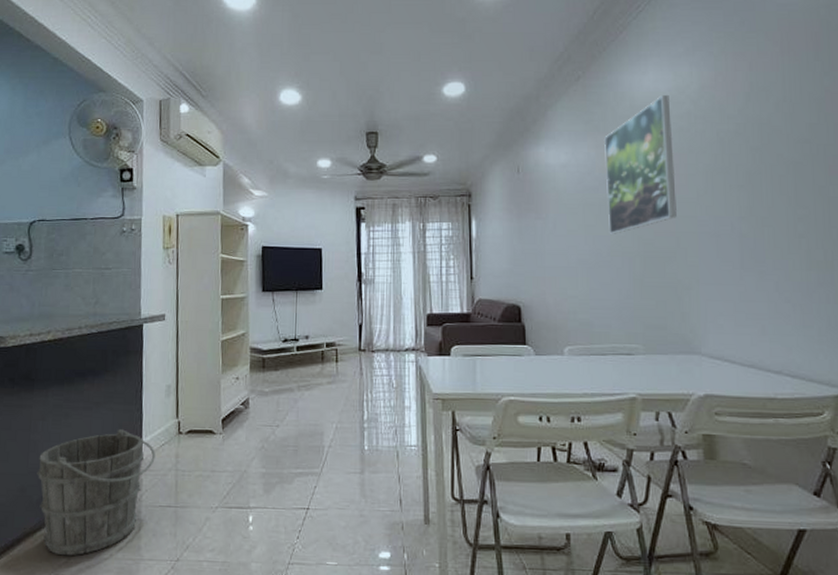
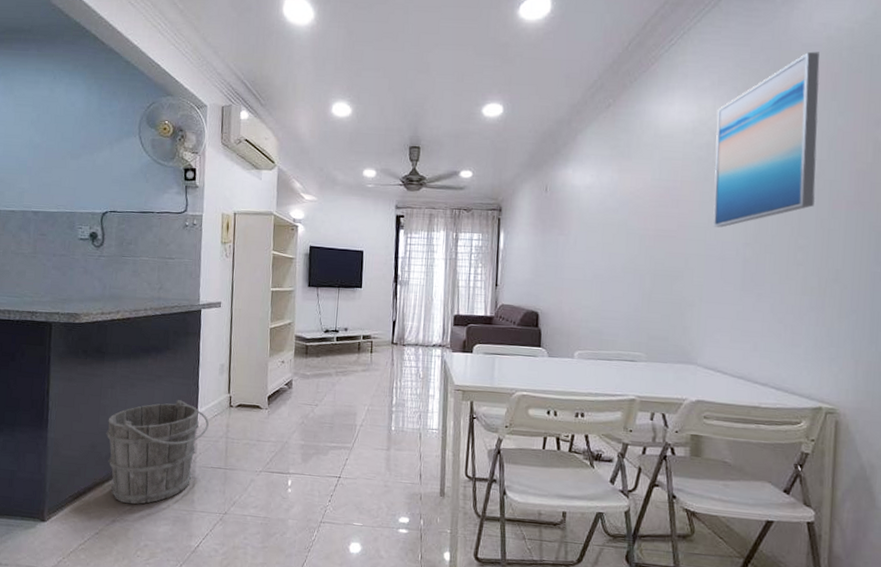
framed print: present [604,95,677,234] -> none [624,126,692,253]
wall art: none [694,11,809,201] -> present [713,51,820,228]

